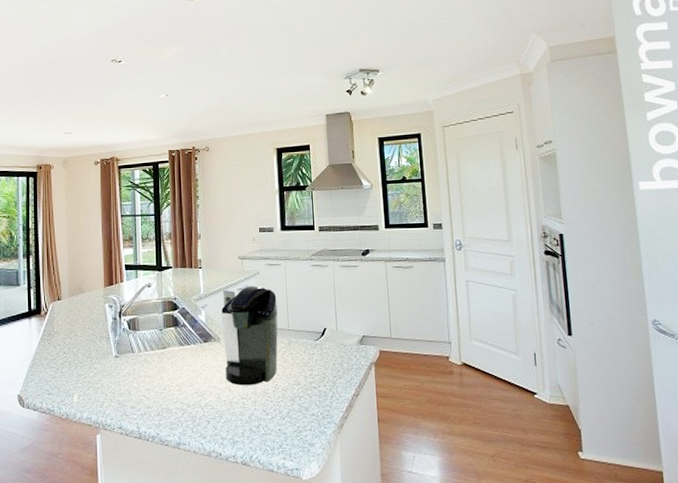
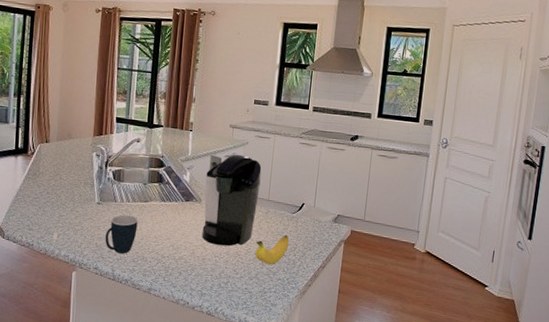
mug: none [127,365,159,408] -> present [105,215,138,254]
banana: none [282,364,317,400] -> present [255,235,290,265]

